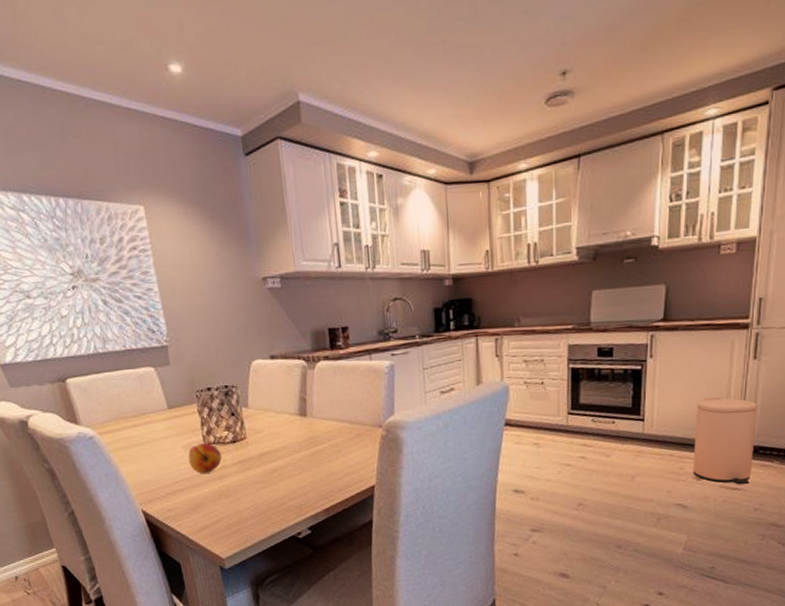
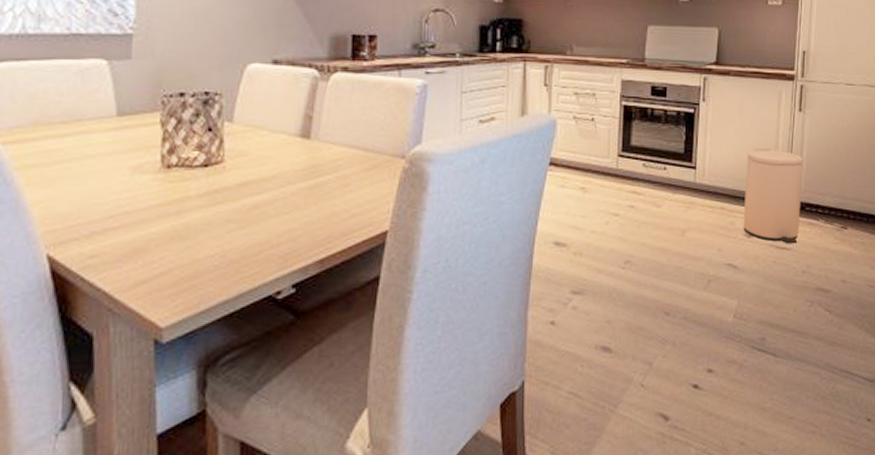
fruit: present [188,442,222,474] -> none [134,164,184,206]

